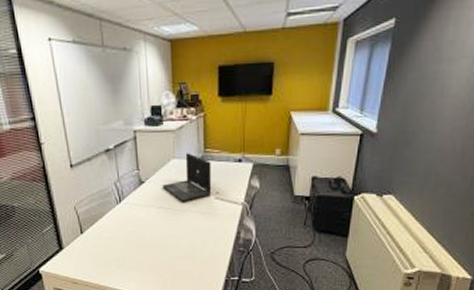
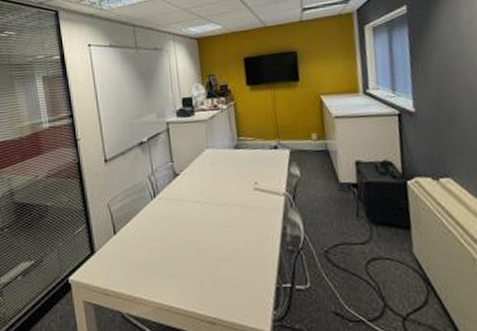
laptop: present [162,153,212,202] -> none [197,142,250,195]

